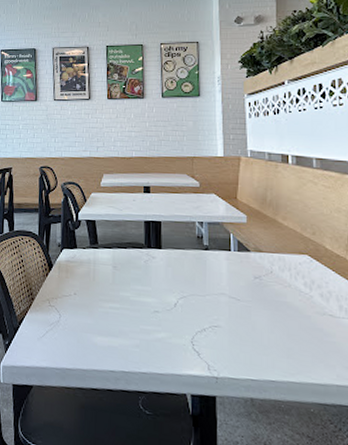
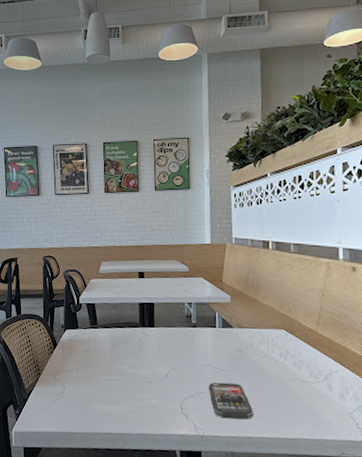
smartphone: none [223,314,276,360] -> present [208,382,254,420]

